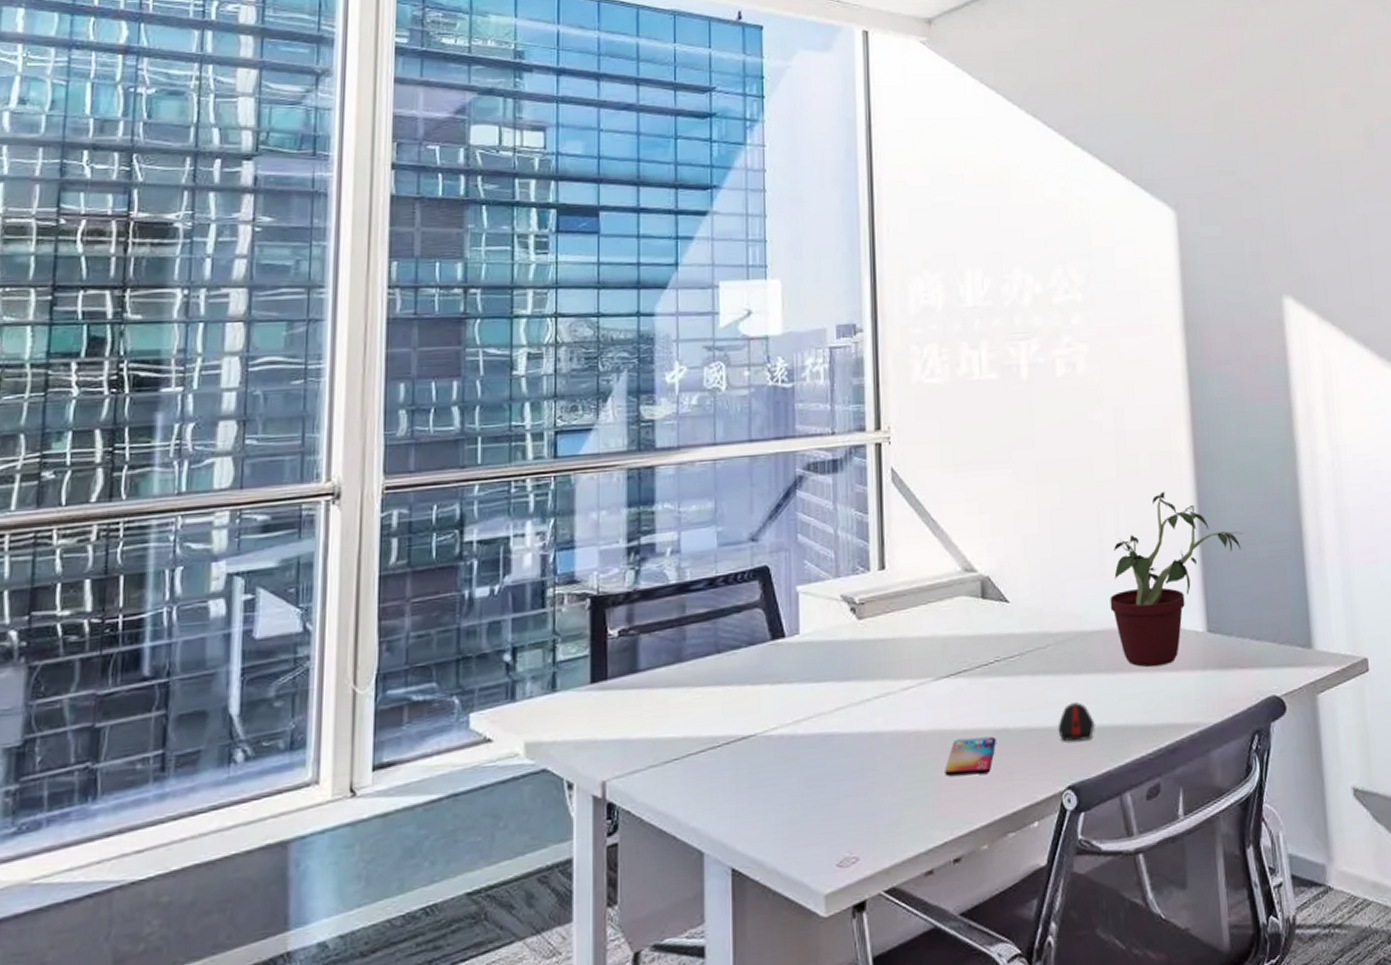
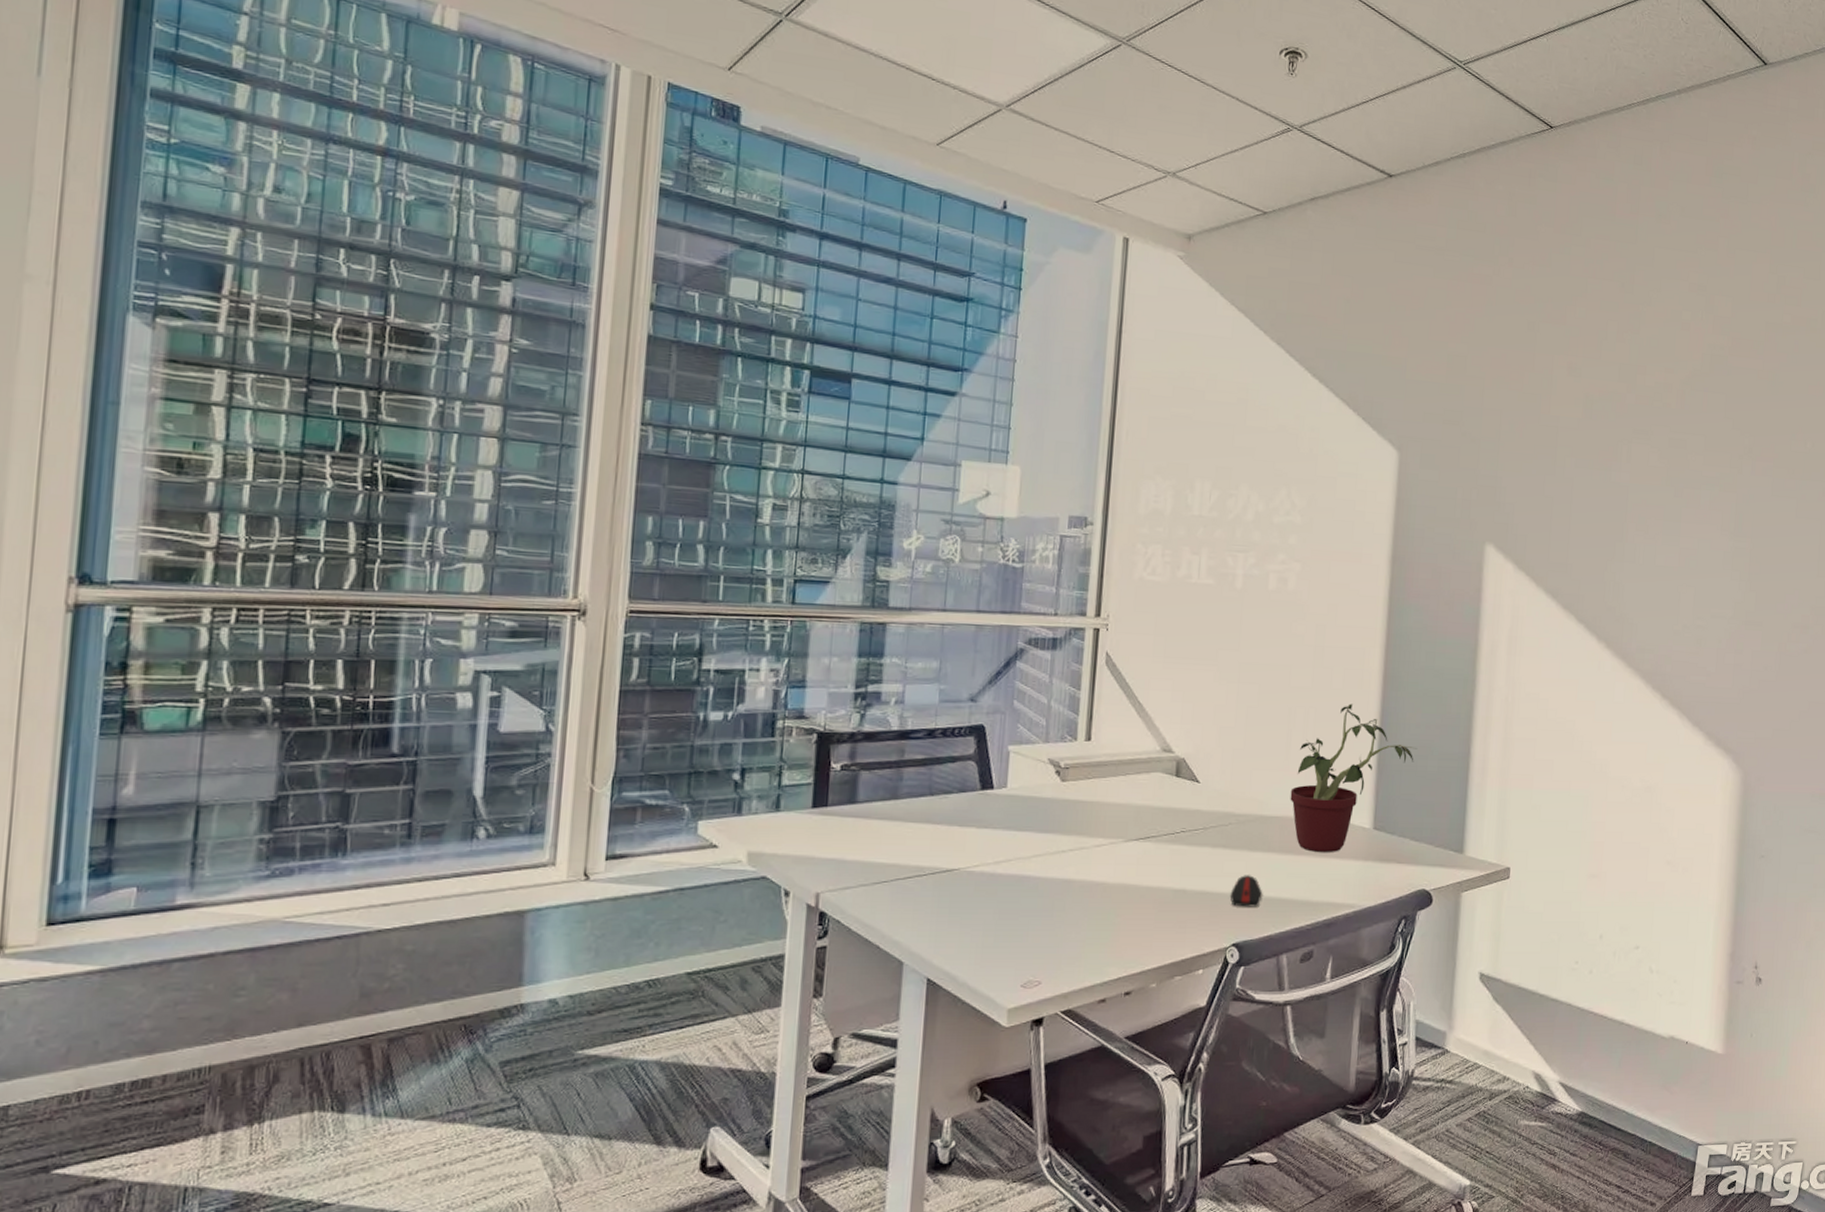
smartphone: present [945,736,996,776] -> none [1125,893,1174,925]

